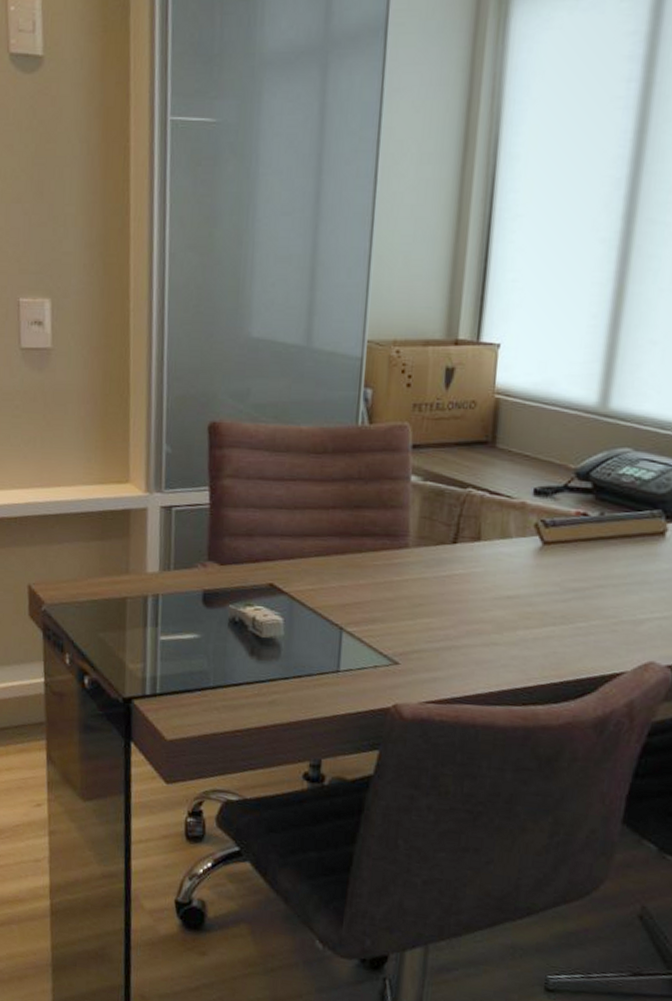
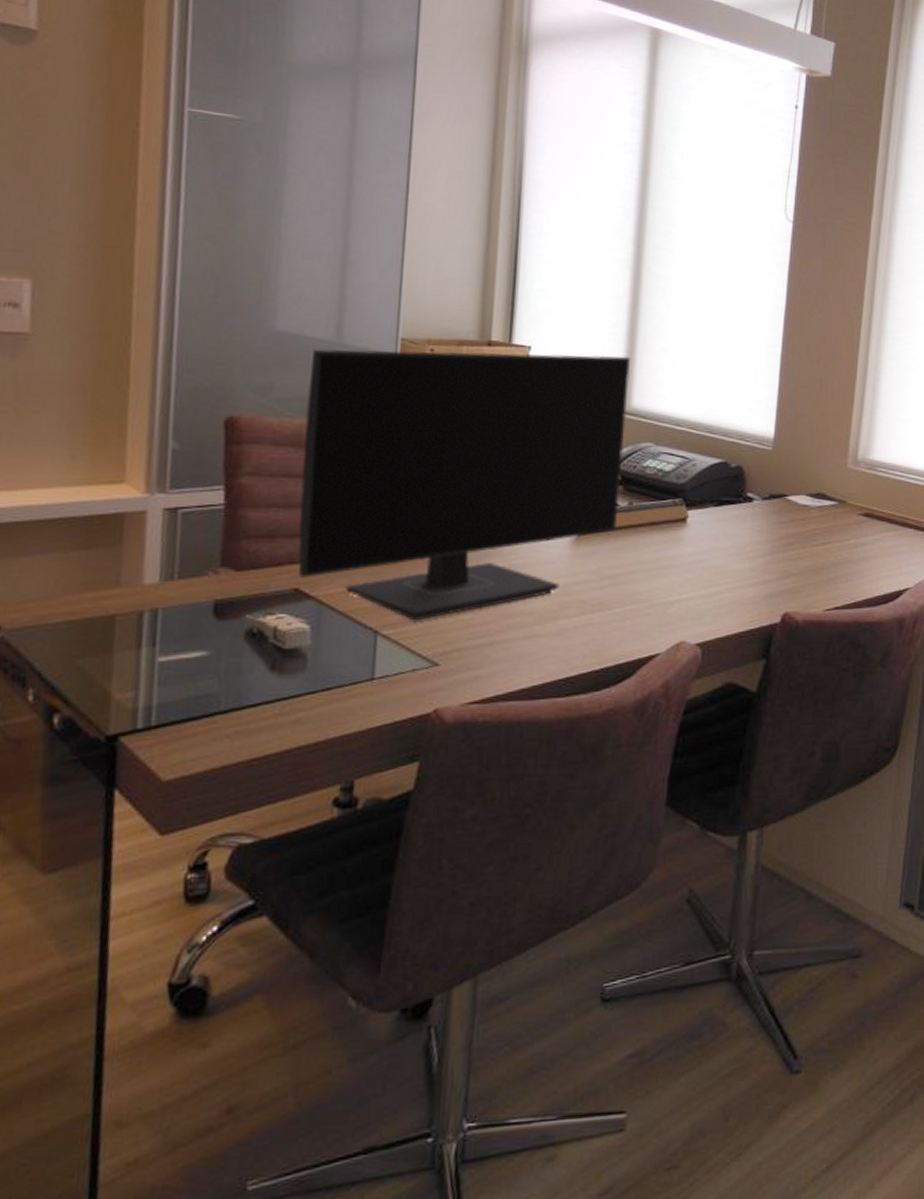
monitor: none [273,351,611,621] -> present [298,349,631,621]

